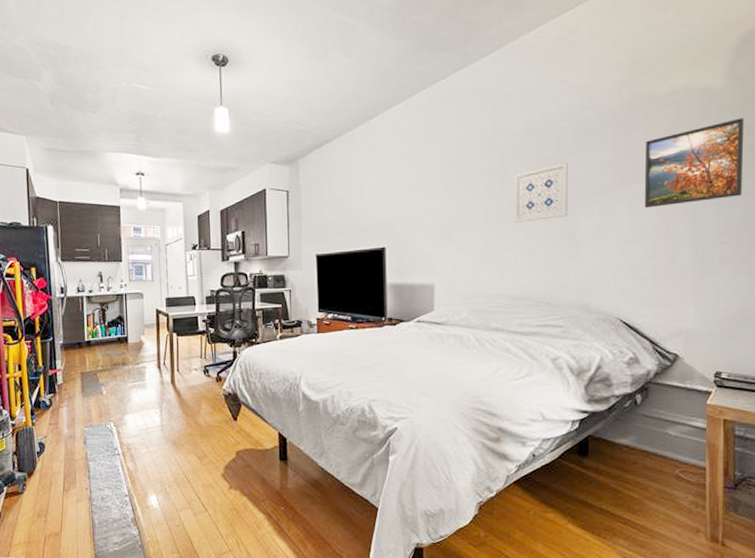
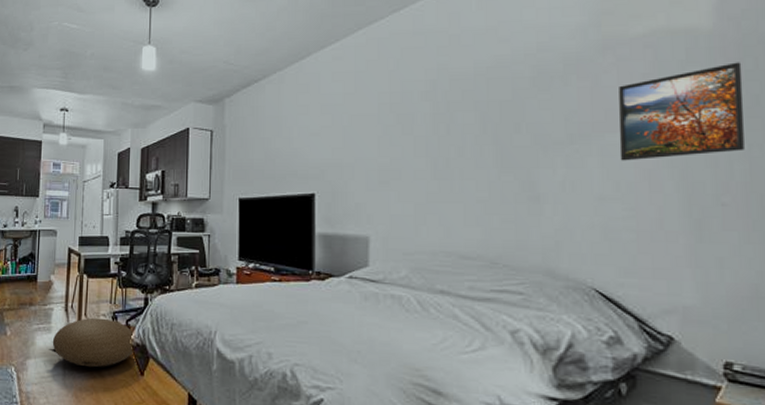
pouf: none [145,372,227,418] -> present [48,318,135,368]
wall art: present [514,163,569,223] -> none [462,108,527,172]

